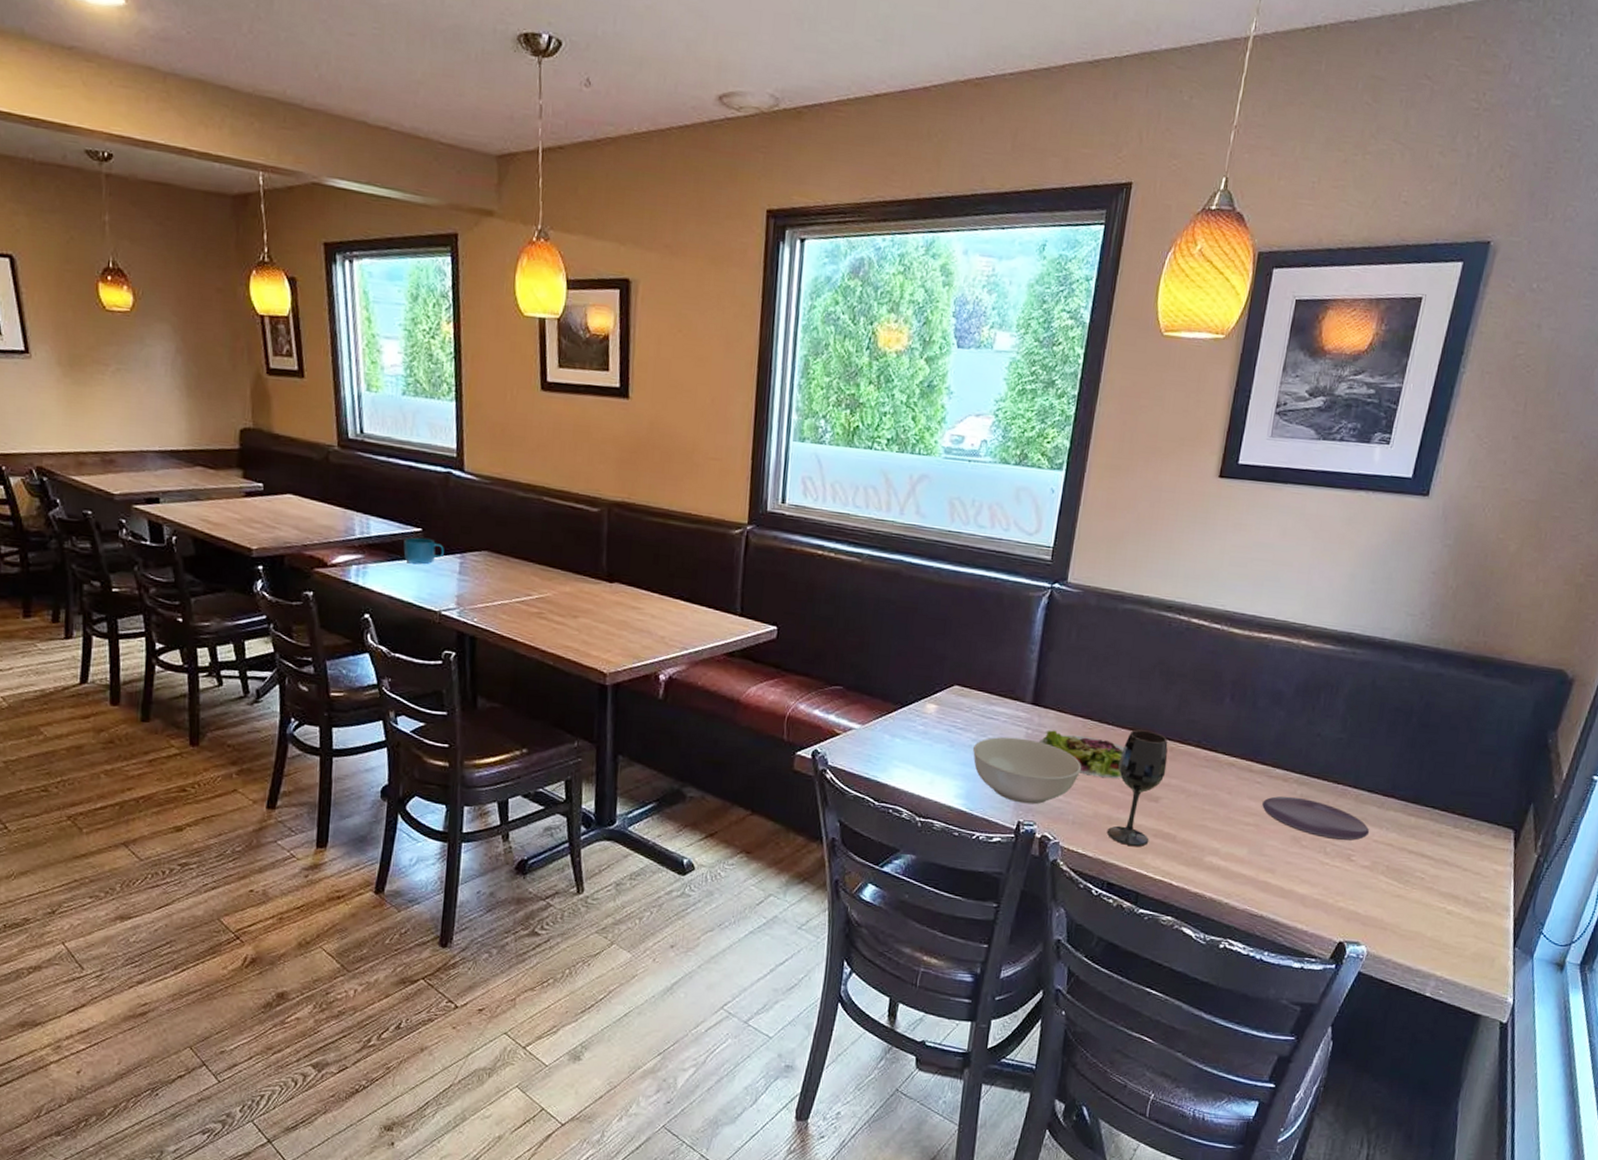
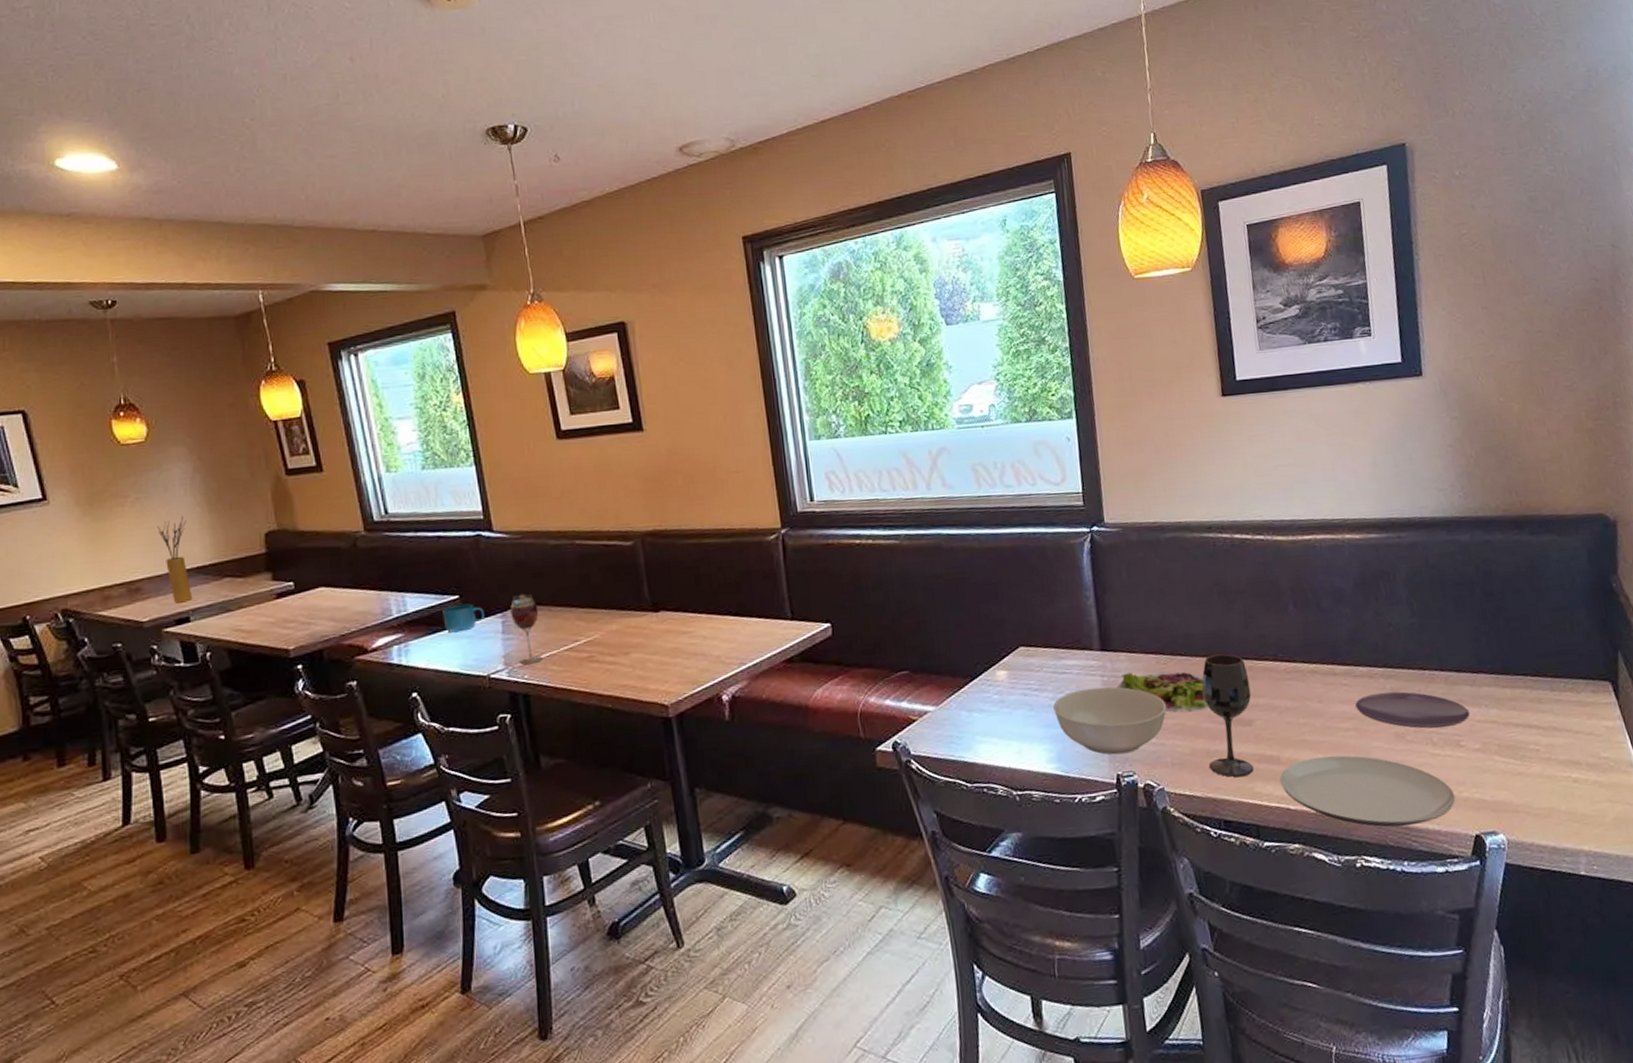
vase: none [135,396,164,484] -> present [157,516,193,603]
wineglass: none [469,539,497,609] -> present [510,593,542,665]
plate: none [1170,843,1332,922] -> present [1280,755,1456,827]

